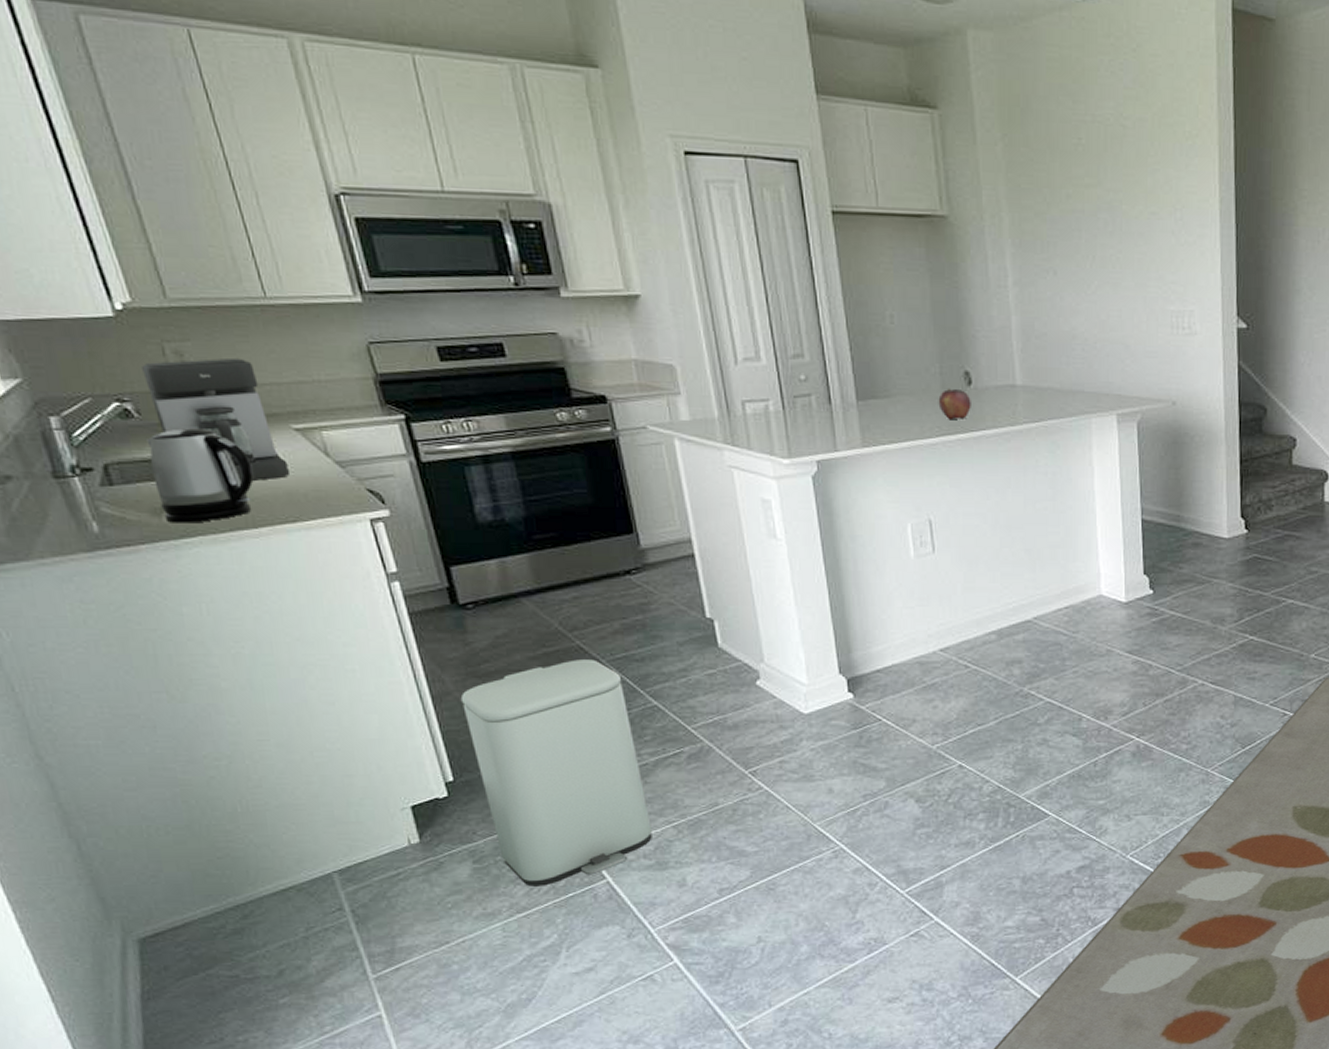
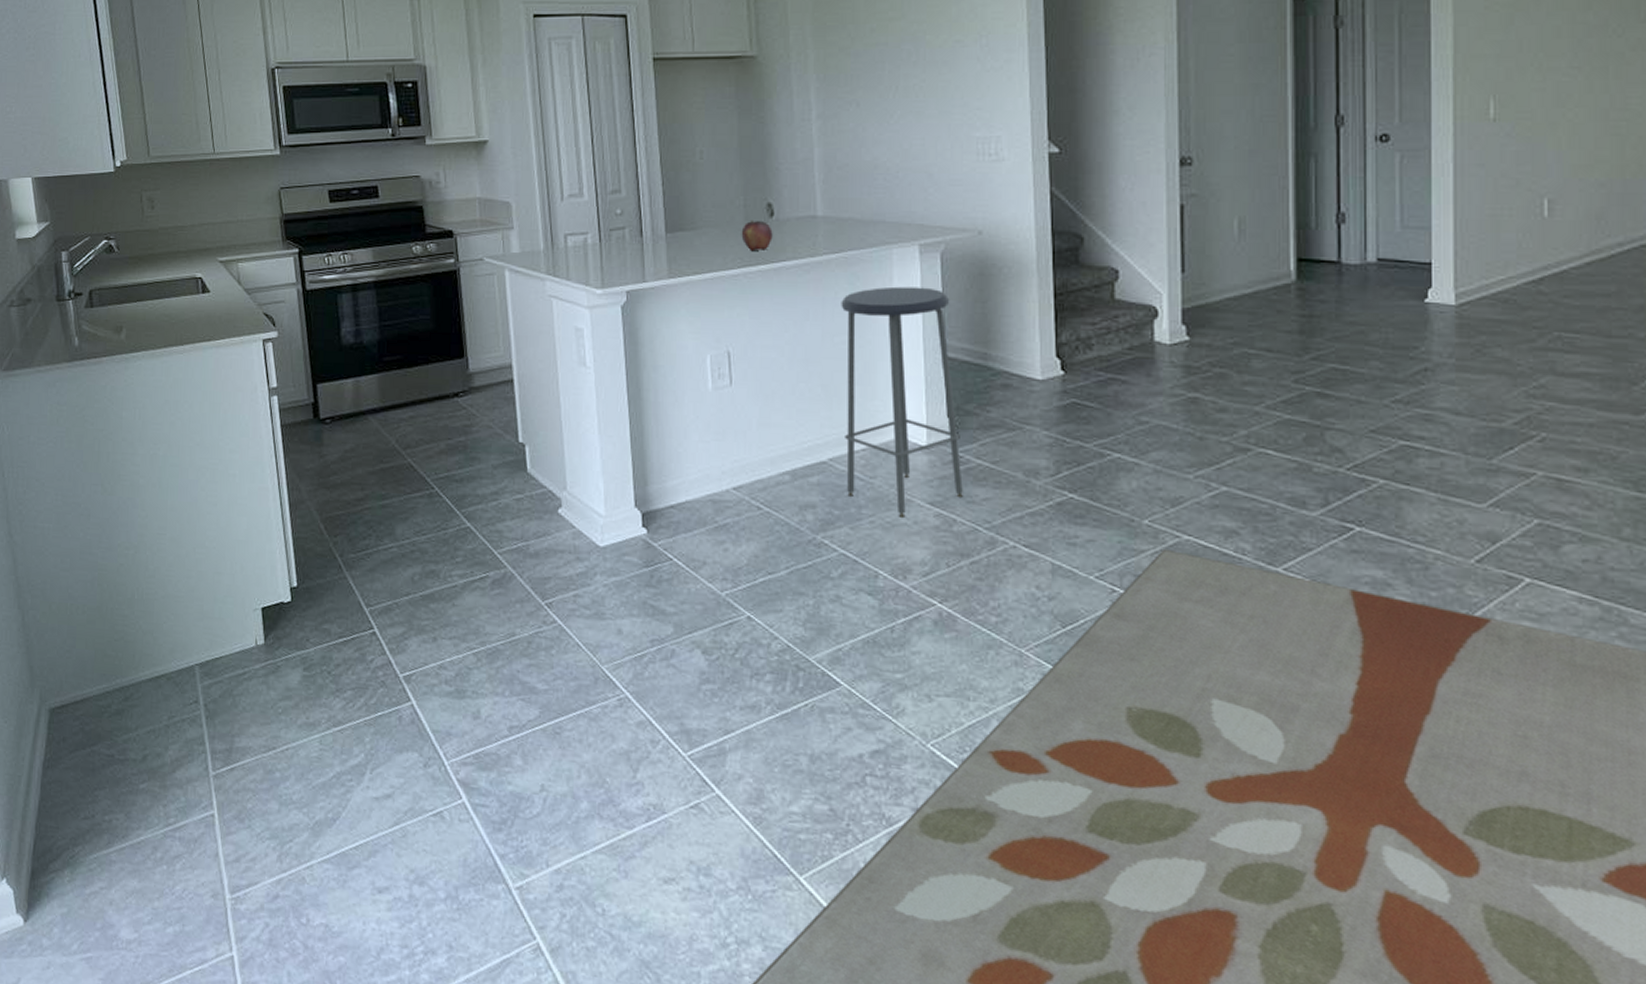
coffee maker: present [142,357,291,482] -> none [126,202,212,306]
kettle: present [146,428,254,523] -> none [120,261,187,340]
pedal bin: present [460,659,652,887] -> none [311,476,455,702]
bar stool: none [1042,454,1158,666] -> present [841,286,963,517]

